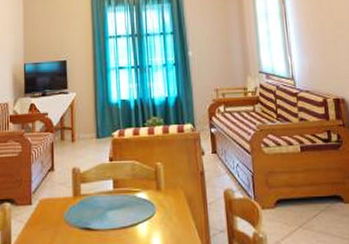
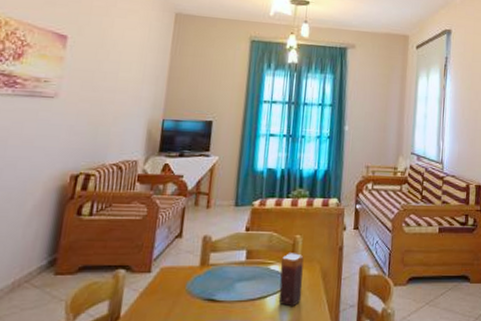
candle: none [146,180,171,234] -> present [278,253,304,307]

